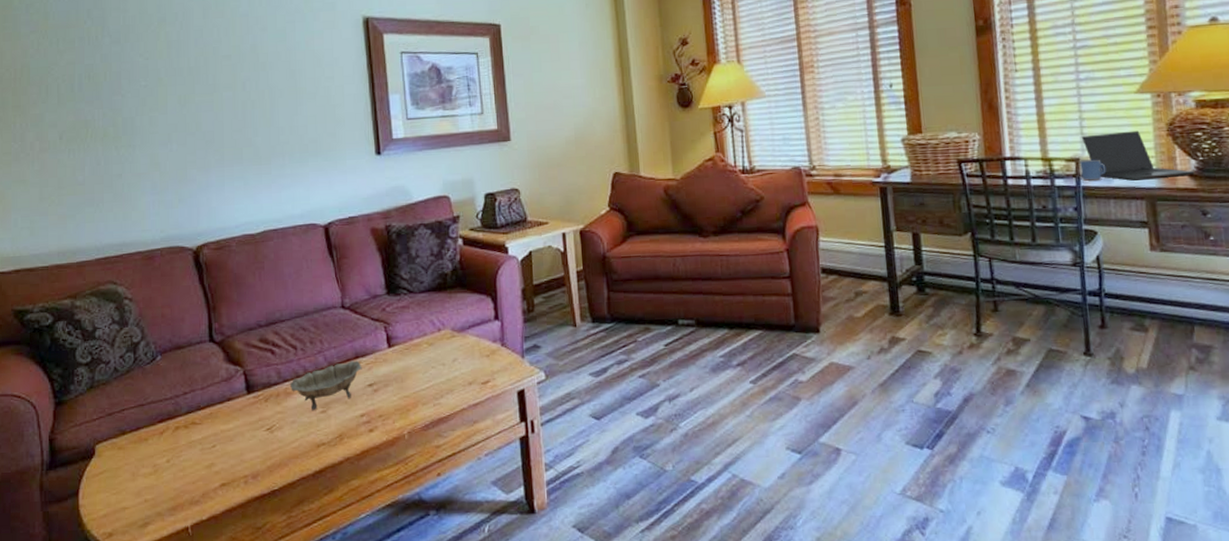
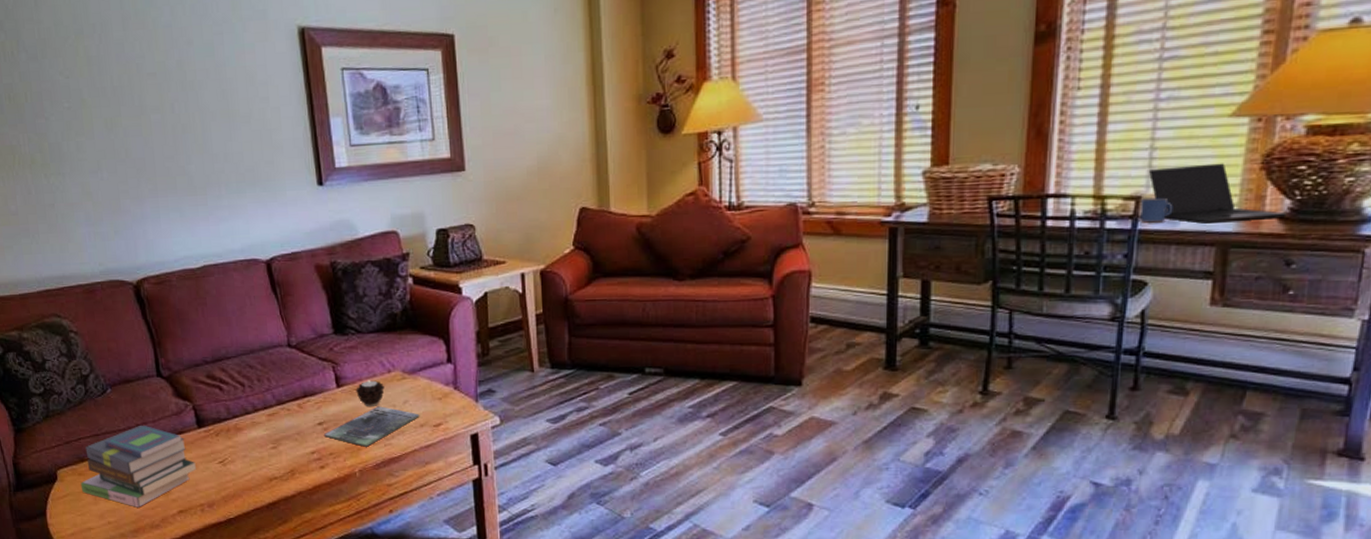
books: none [119,392,242,482] -> present [80,425,196,507]
decorative bowl: present [289,360,362,411] -> none [239,399,311,447]
magazine: none [373,365,469,408] -> present [323,406,420,447]
candle: none [406,339,434,366] -> present [356,380,385,406]

